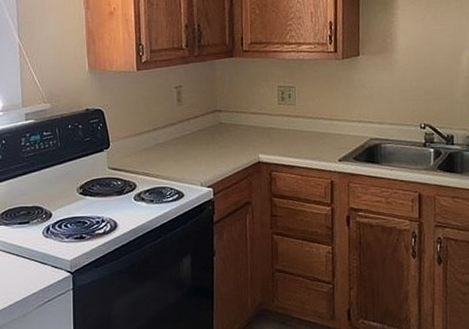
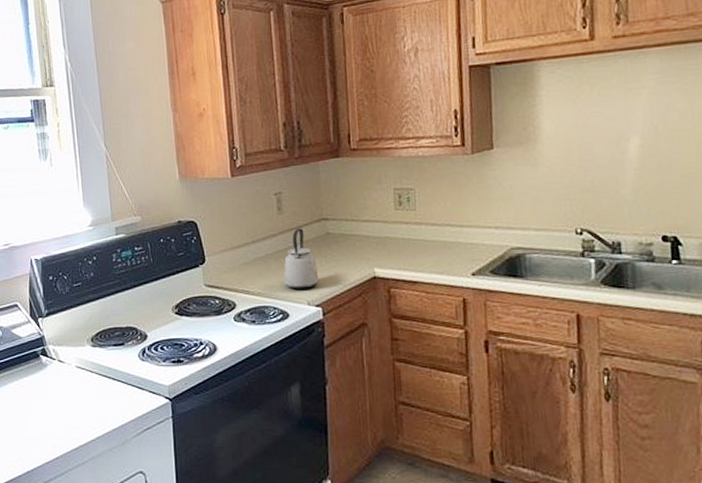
kettle: none [180,118,212,172] -> present [283,227,320,290]

